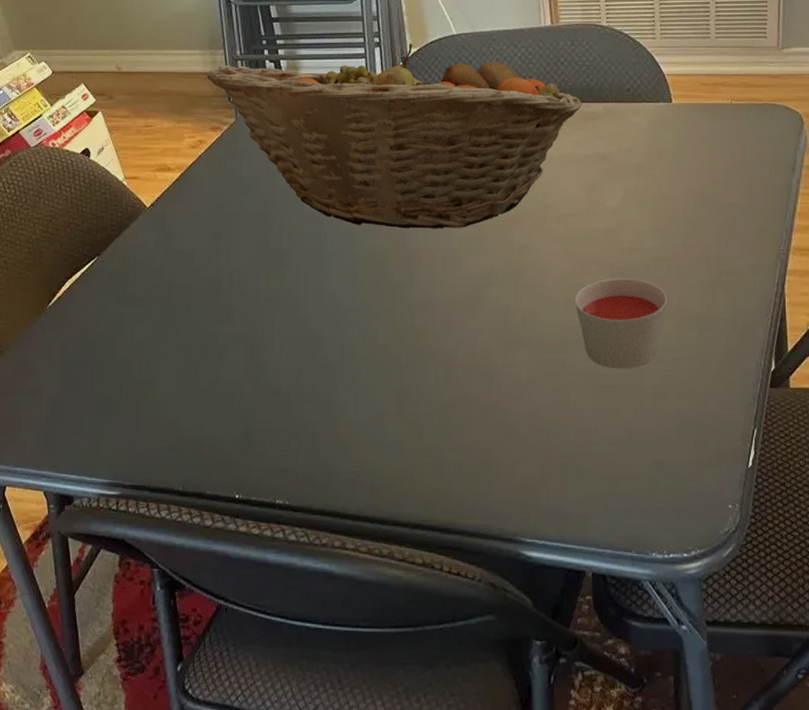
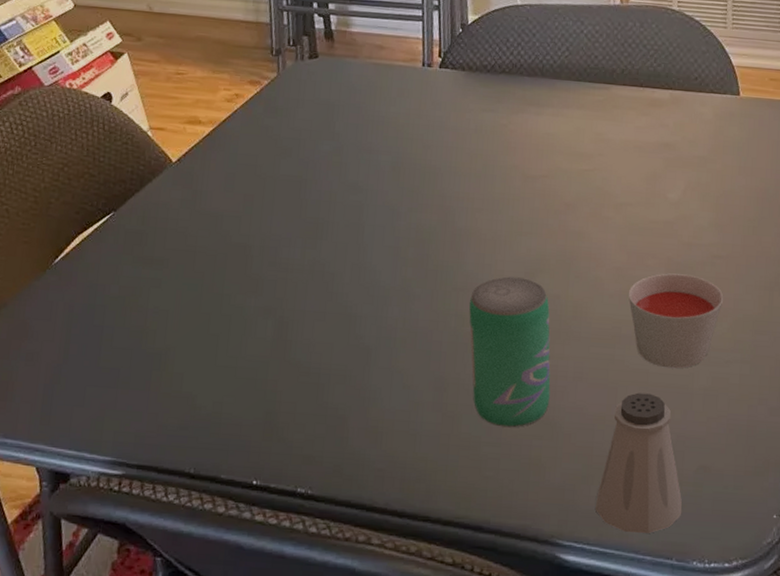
fruit basket: present [206,43,582,229] -> none [248,9,648,210]
beverage can: none [425,292,505,434] -> present [469,276,551,428]
saltshaker: none [554,394,639,528] -> present [594,392,683,533]

